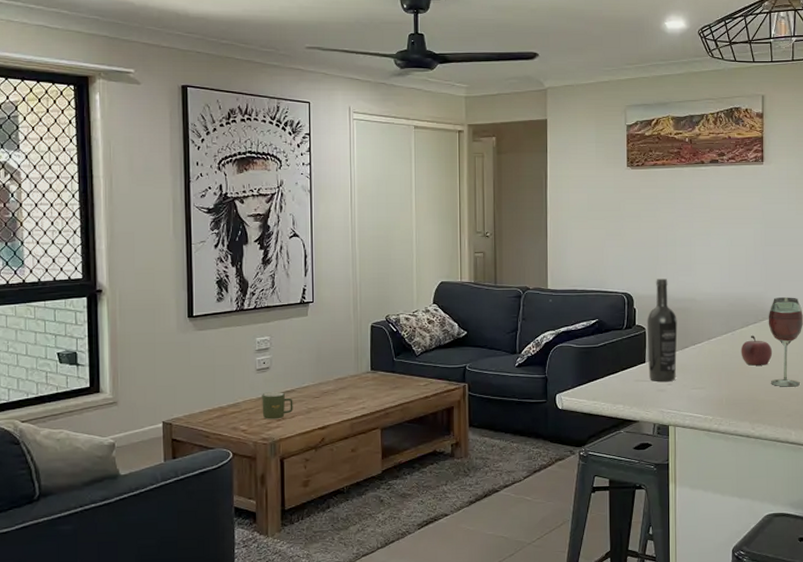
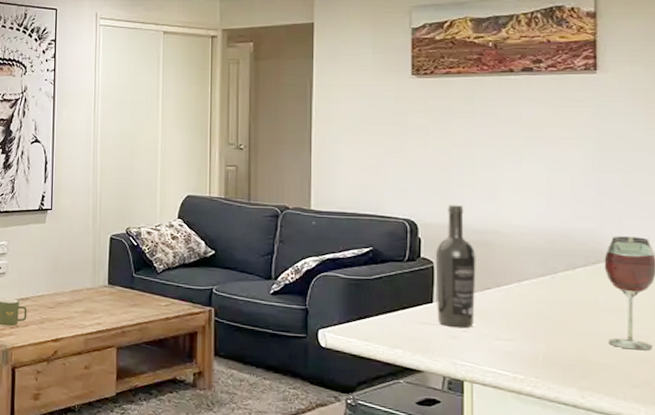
fruit: present [741,335,773,366] -> none [564,281,611,320]

